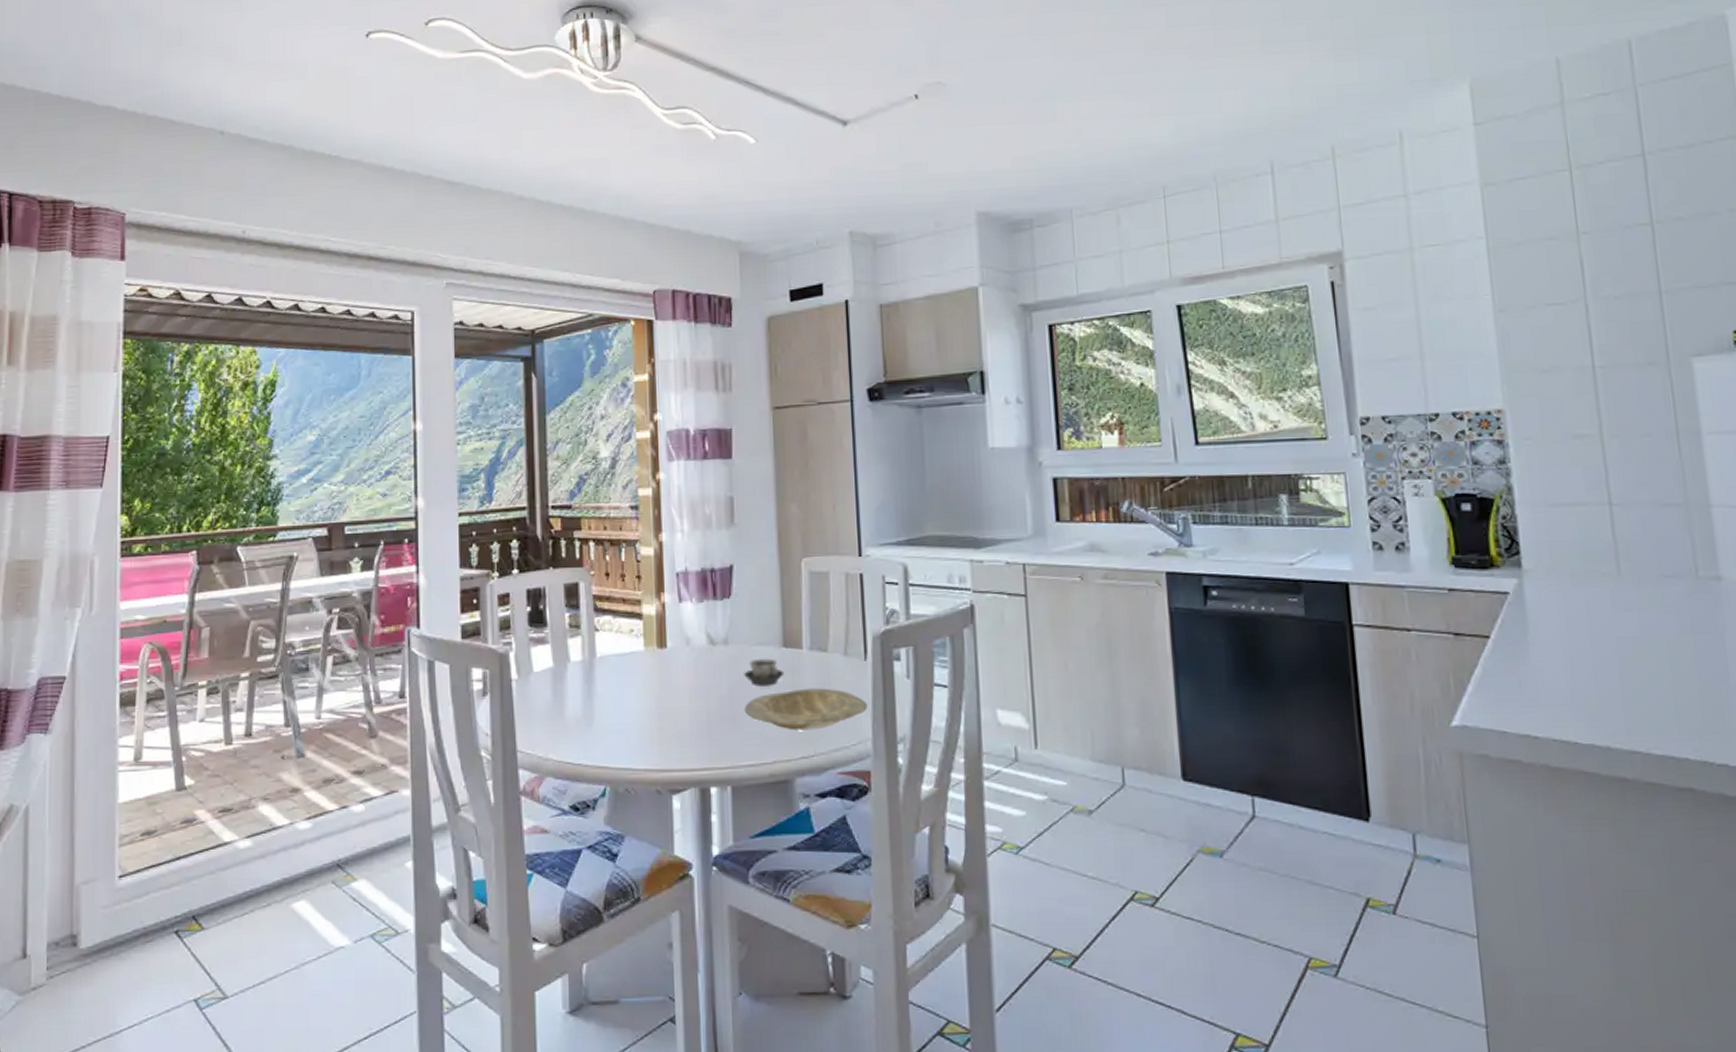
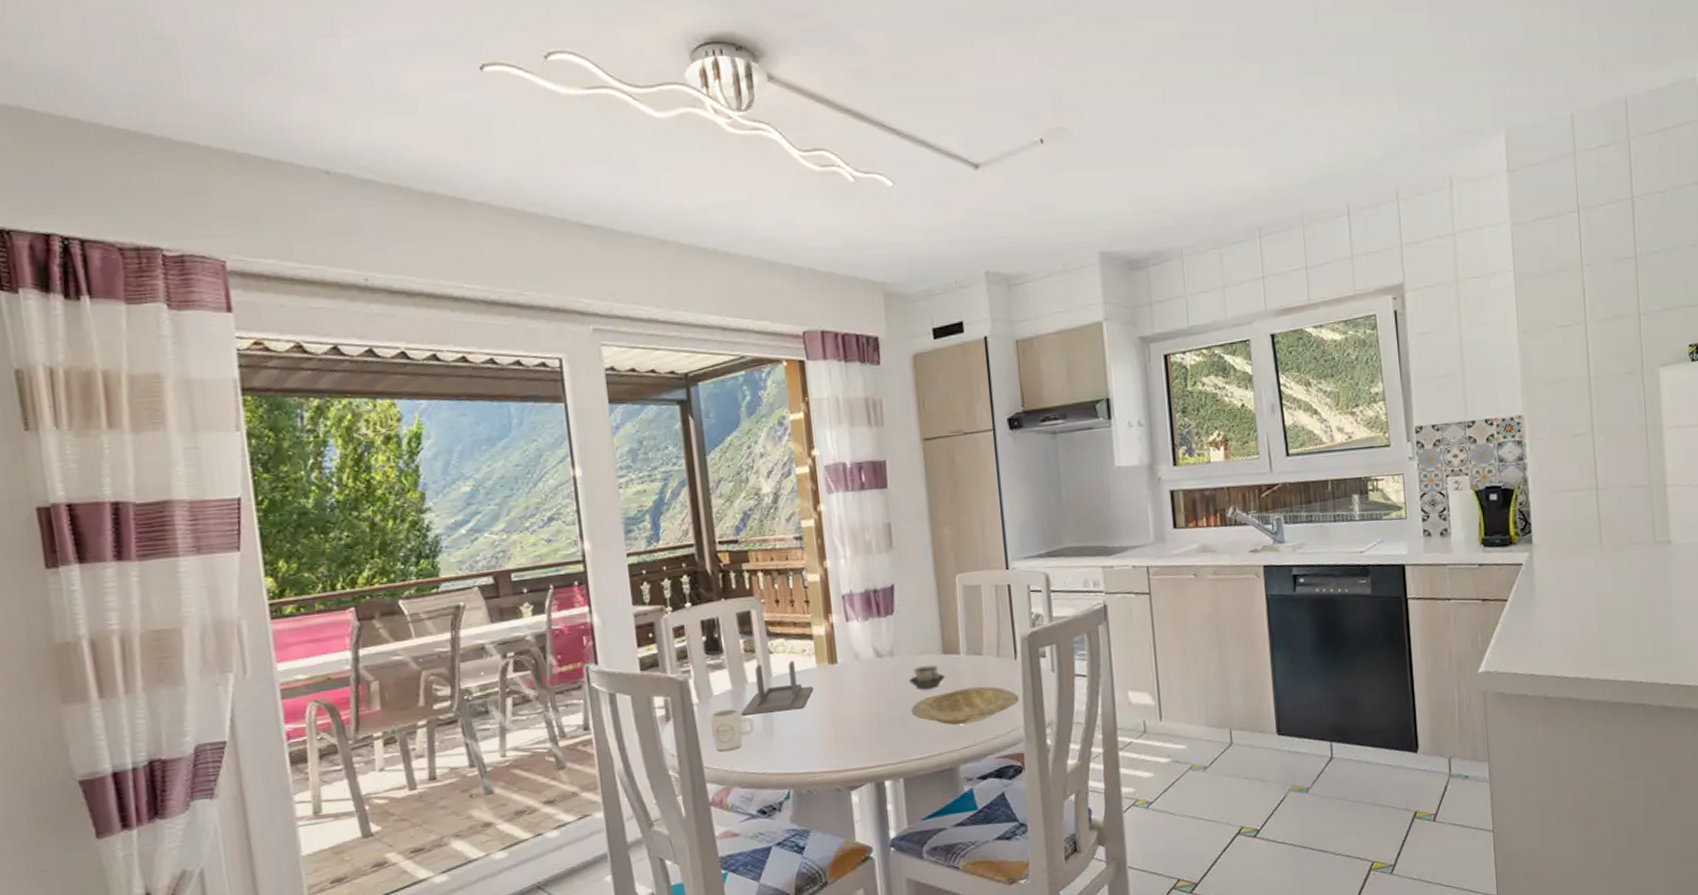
mug: none [529,687,574,735] -> present [710,708,755,751]
napkin holder: none [560,640,640,697] -> present [740,660,814,716]

